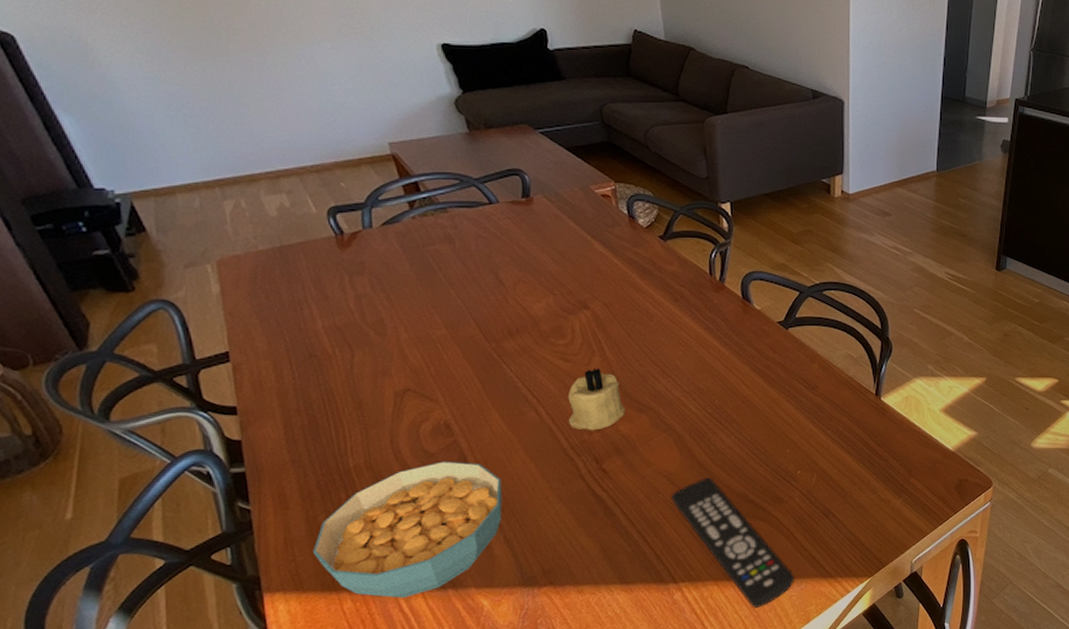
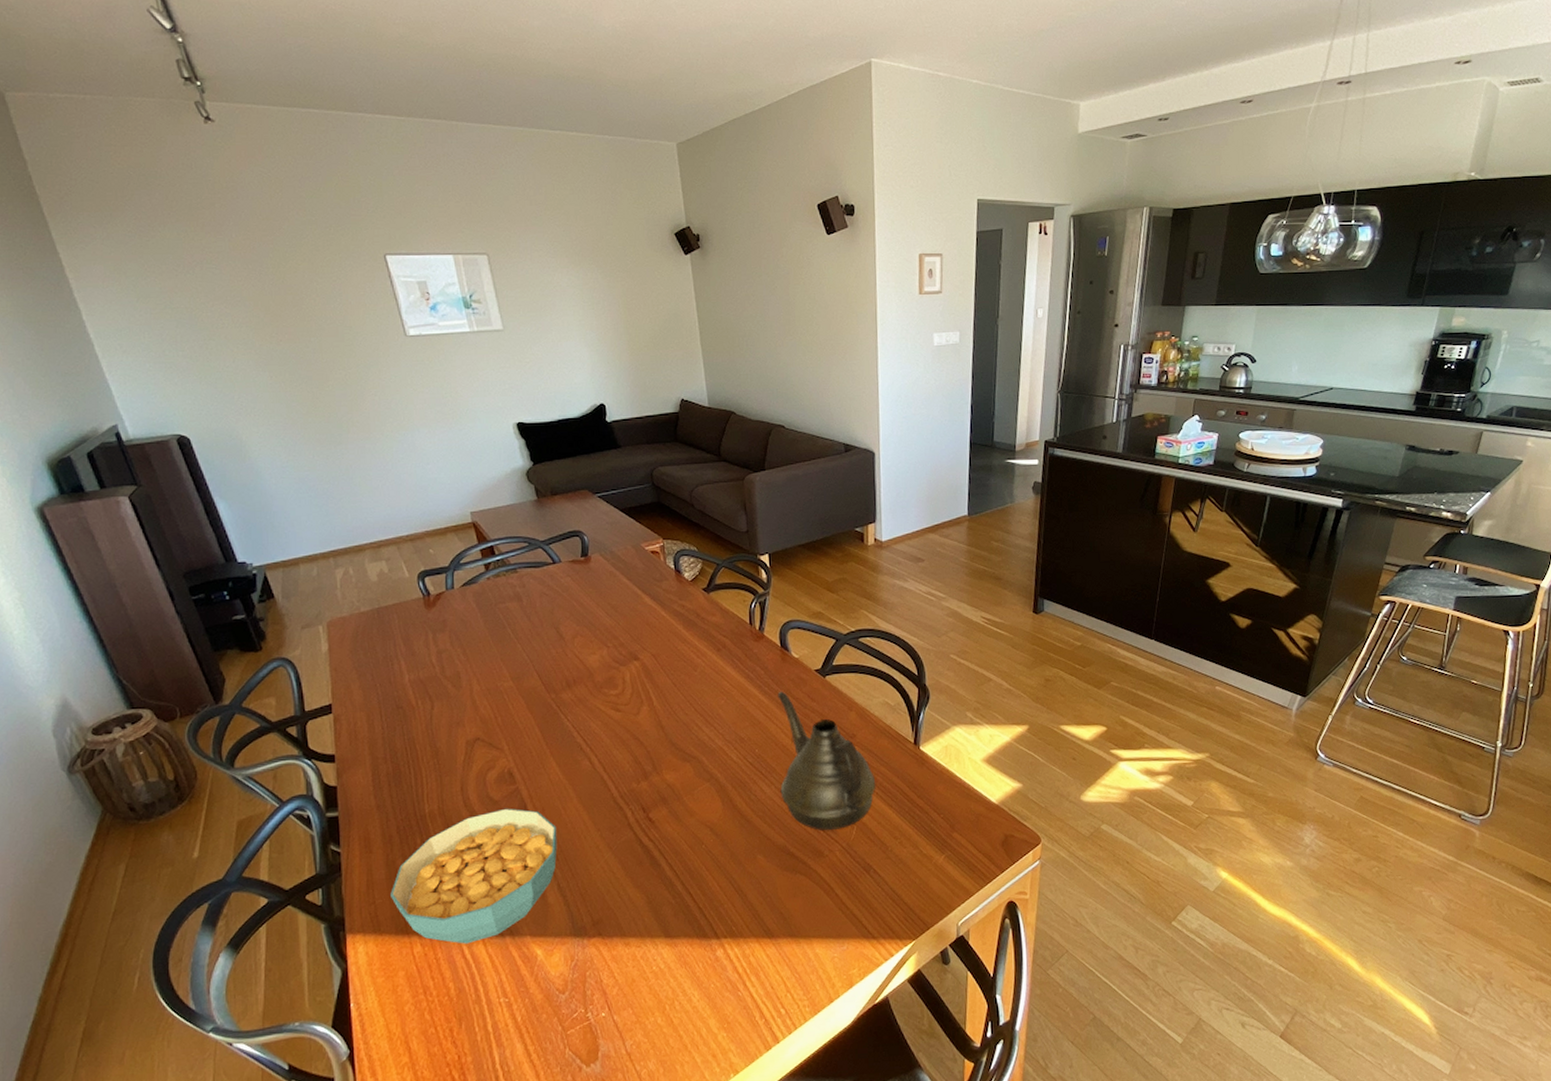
candle: present [567,367,625,431] -> none [618,717,671,780]
remote control: present [672,477,794,608] -> none [714,828,836,969]
teapot: none [738,342,837,479] -> present [777,691,876,831]

